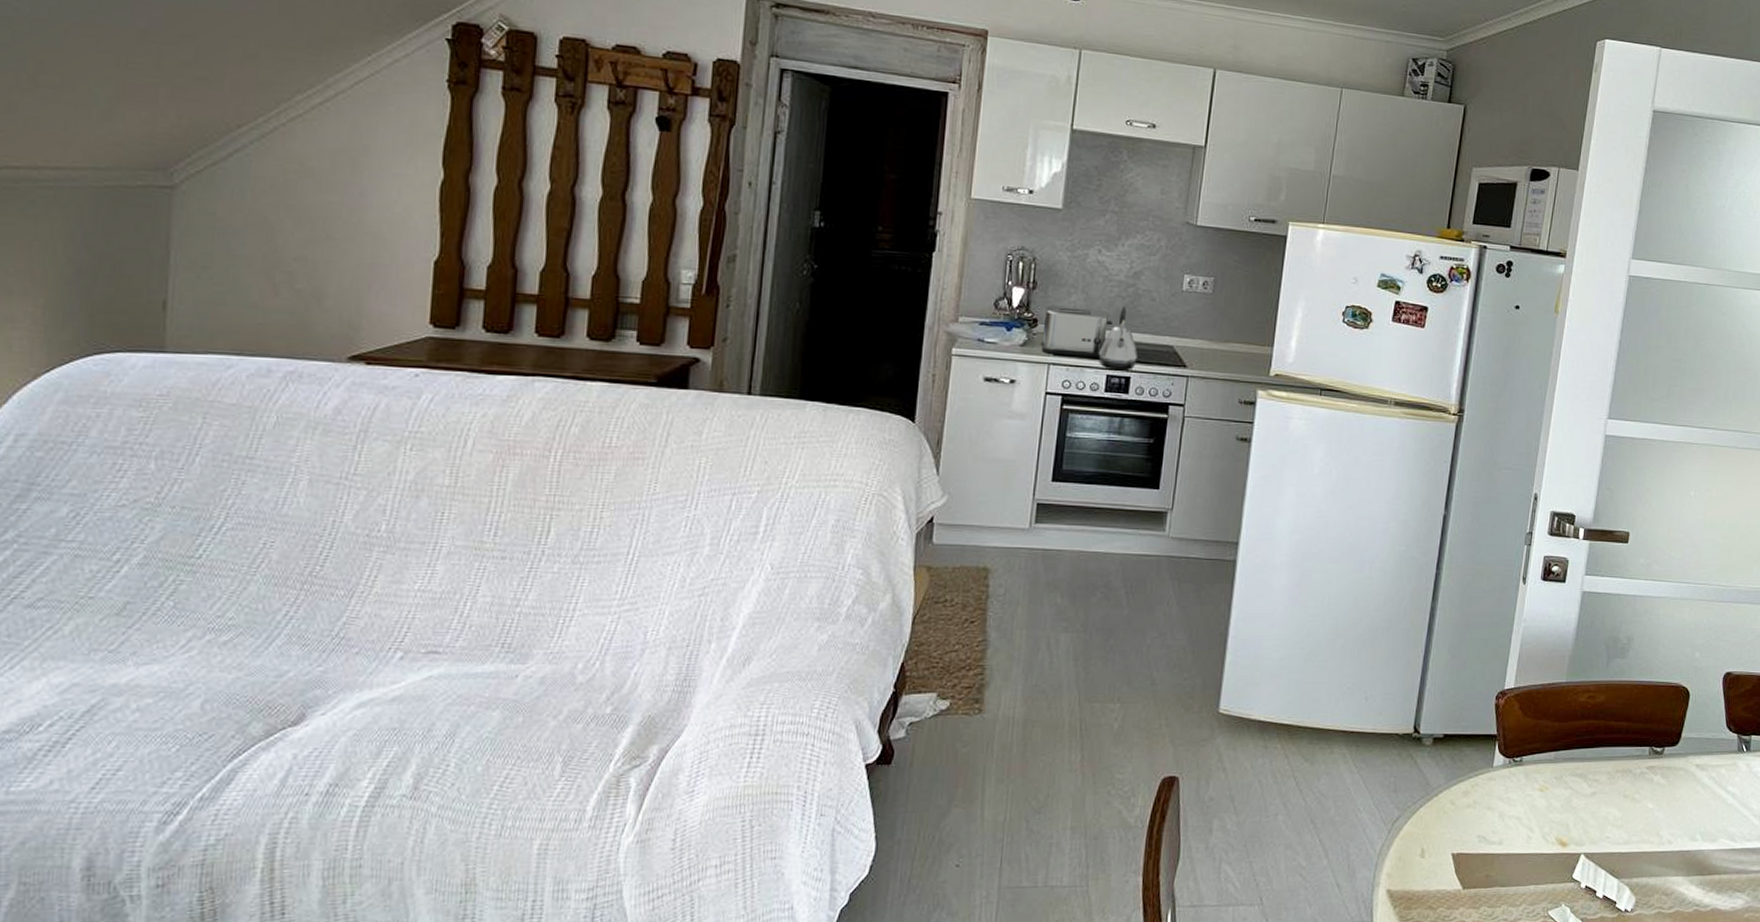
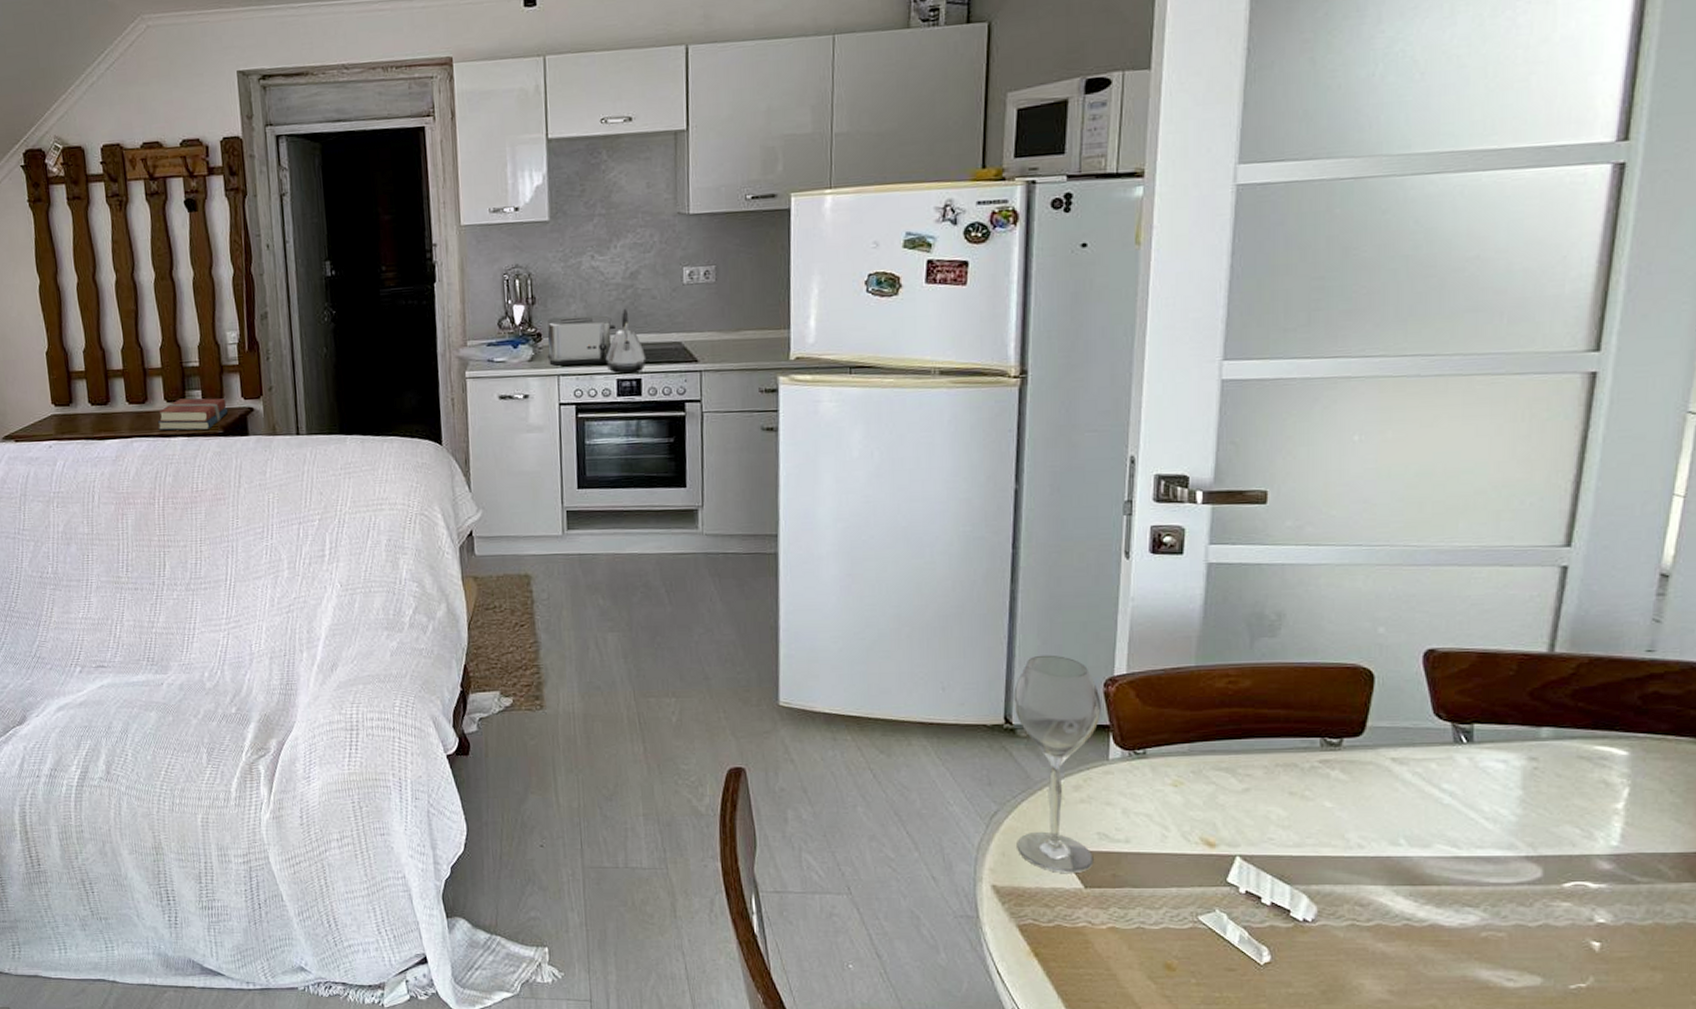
books: none [571,338,668,377] -> present [157,398,229,431]
wineglass: none [1411,668,1492,876] -> present [1013,655,1101,874]

